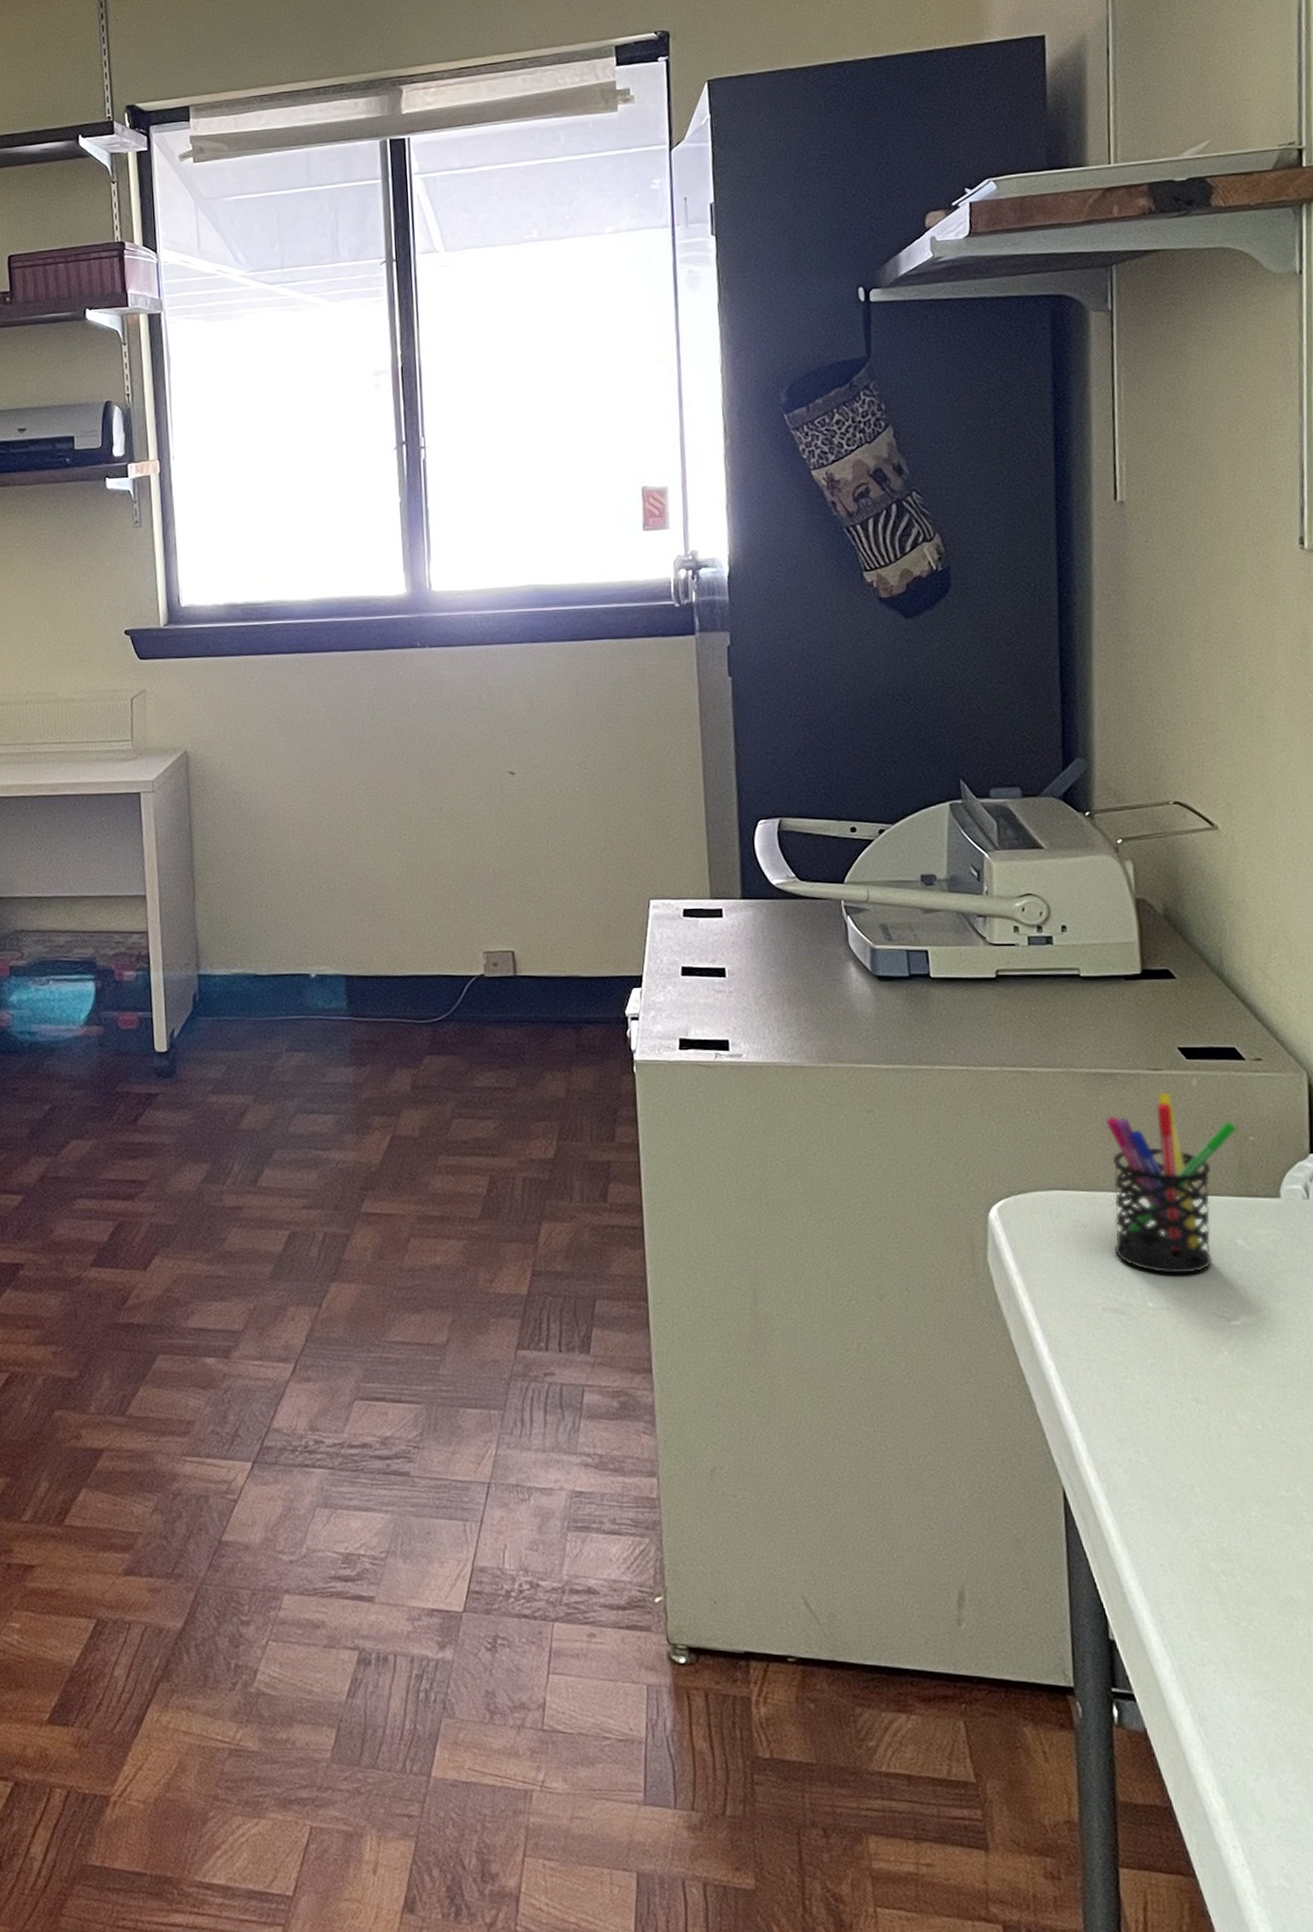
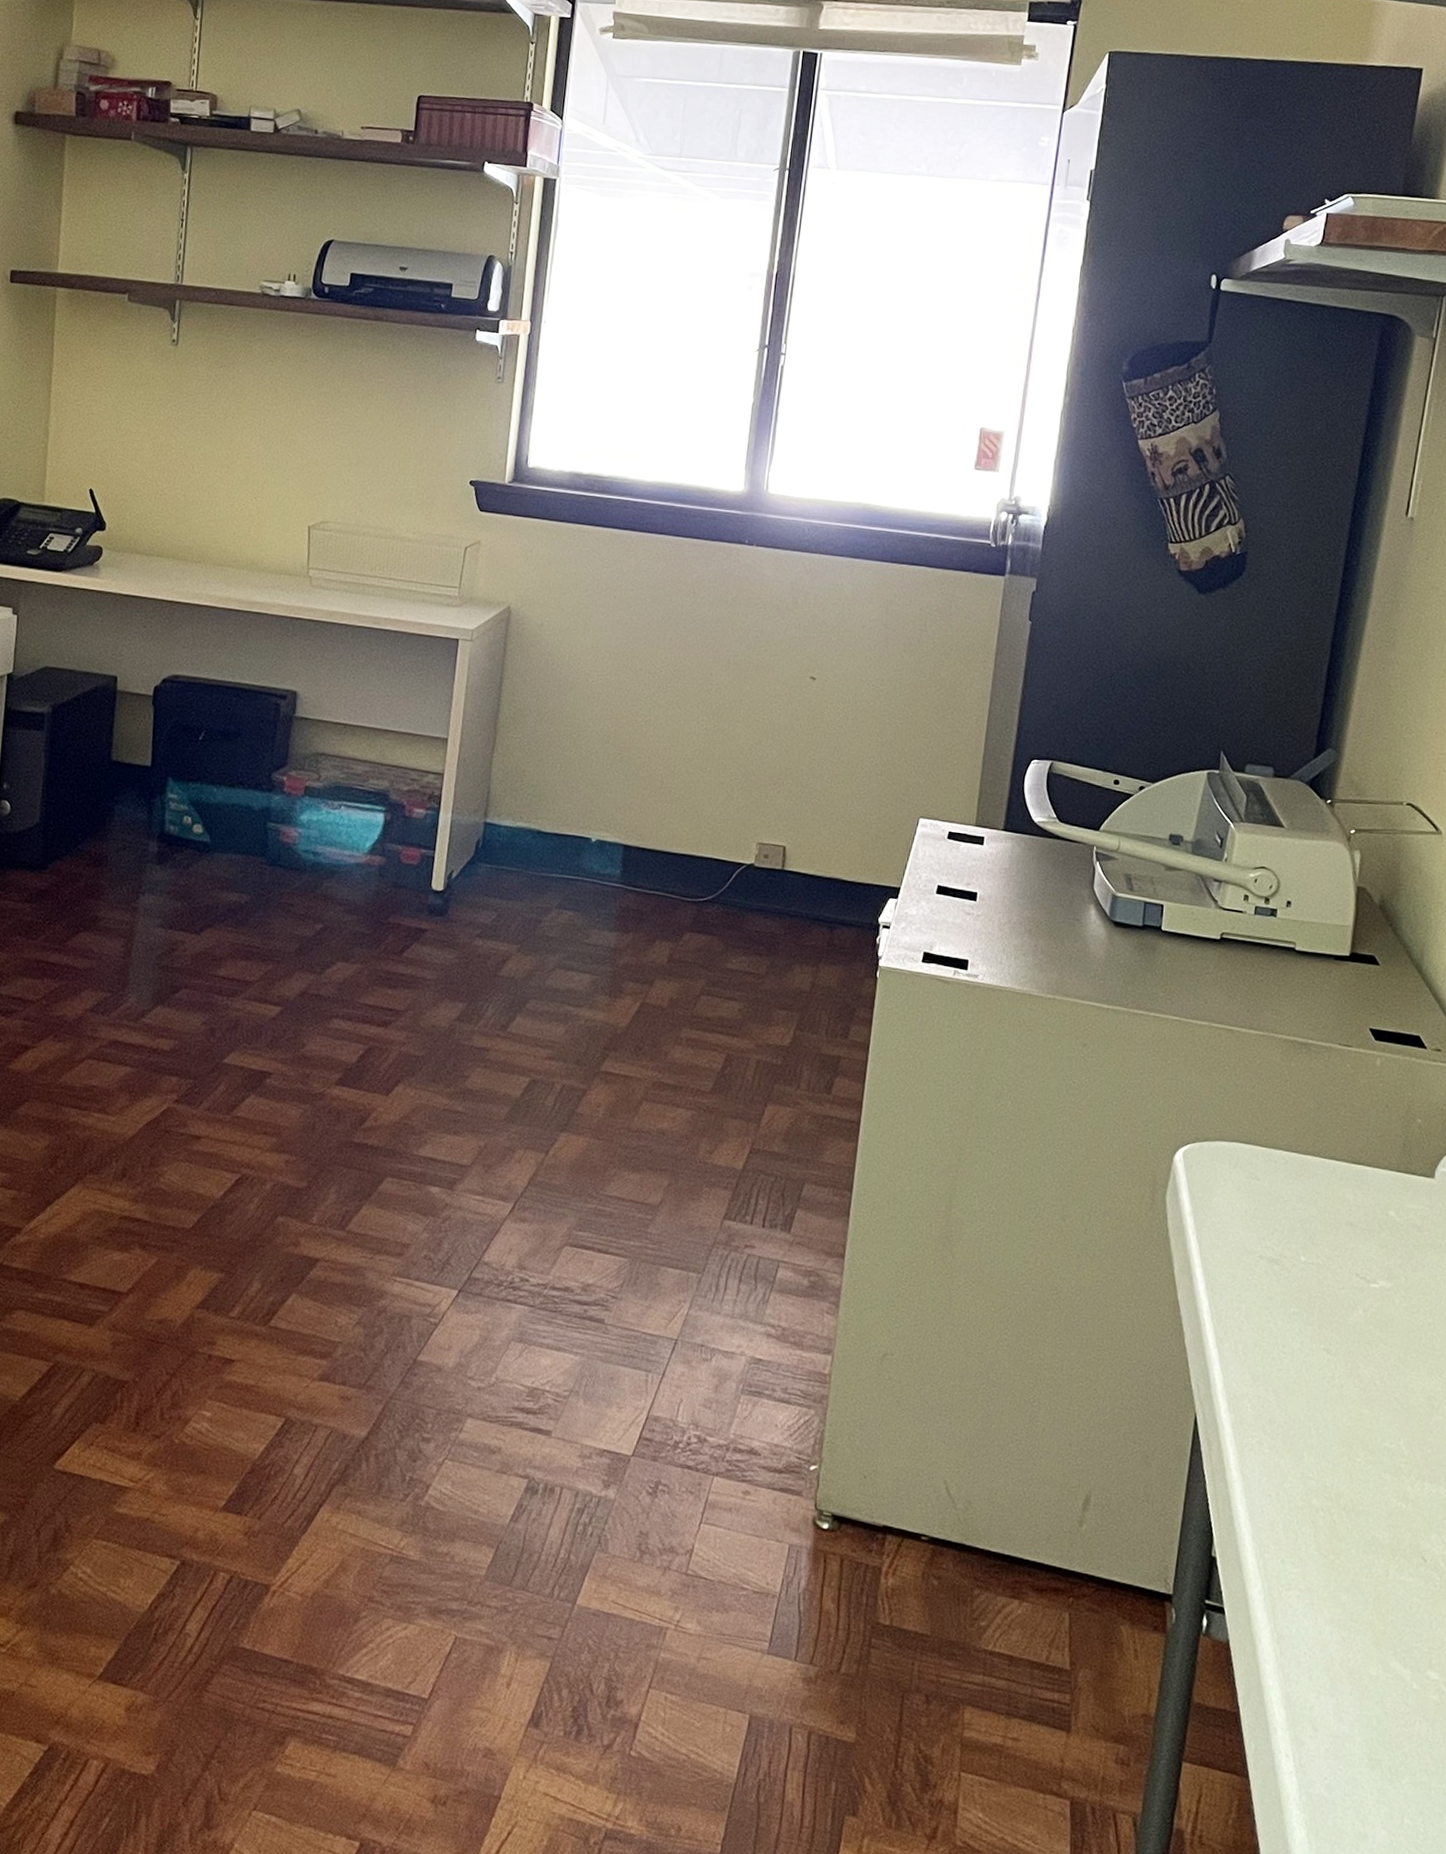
pen holder: present [1105,1092,1237,1274] -> none [1280,1067,1408,1236]

